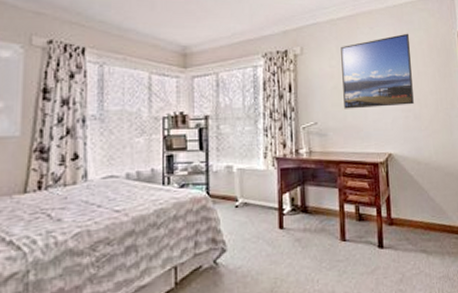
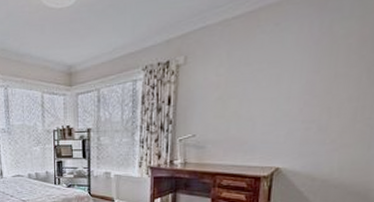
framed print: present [341,33,414,109] -> none [228,24,331,121]

